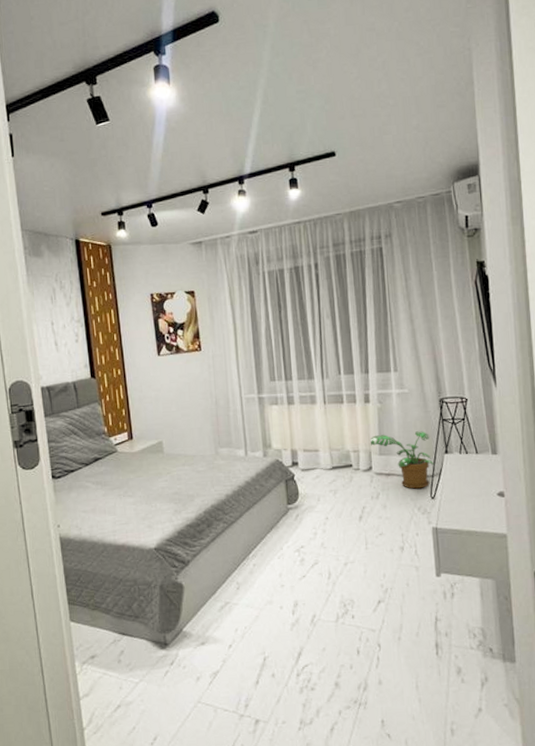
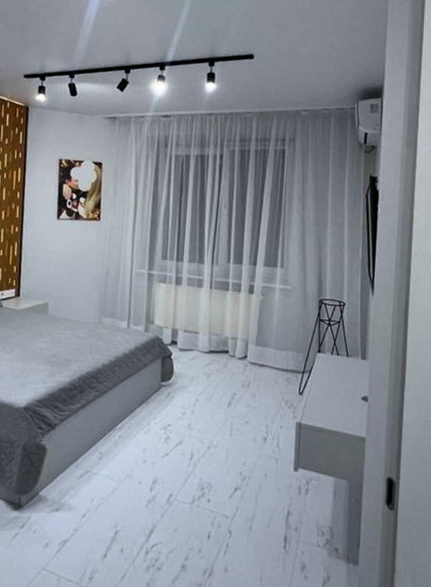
potted plant: present [370,431,435,489] -> none [248,326,307,383]

